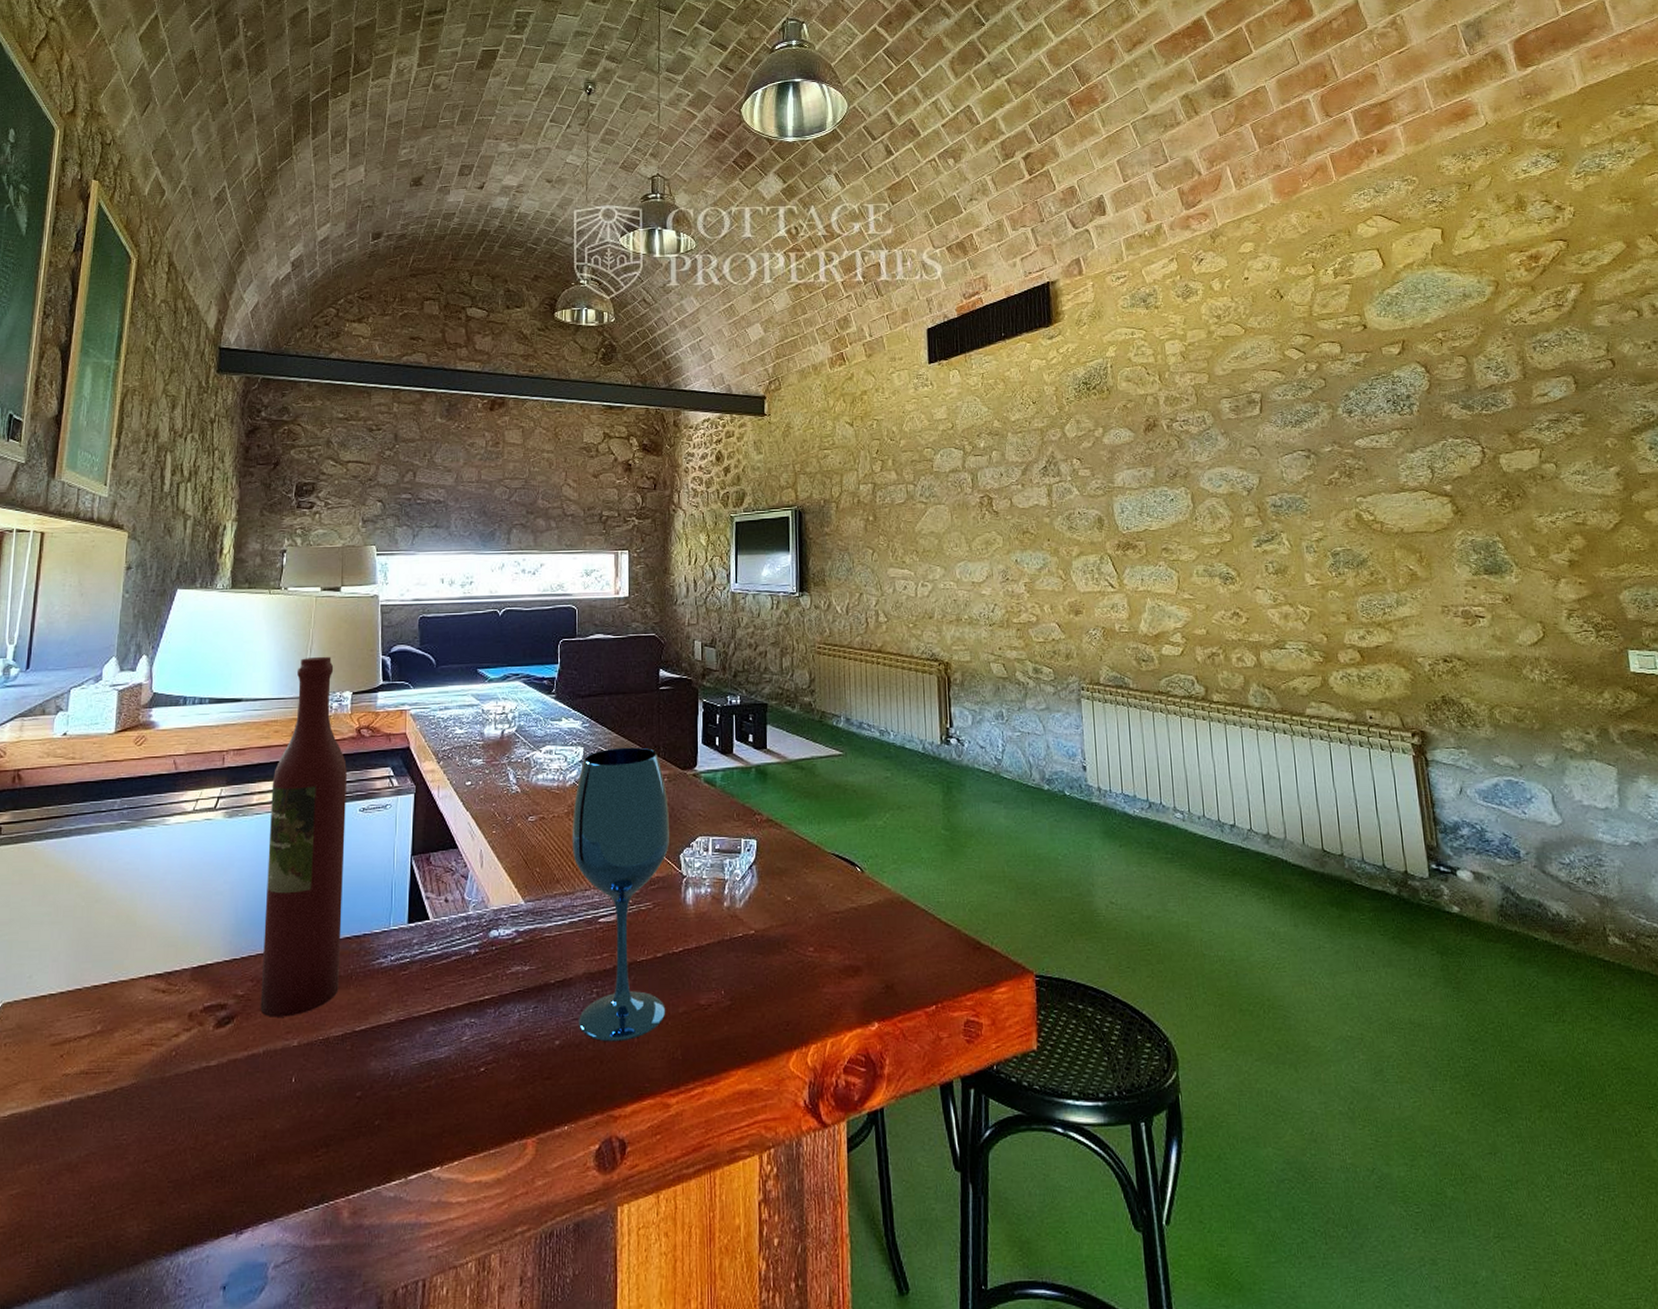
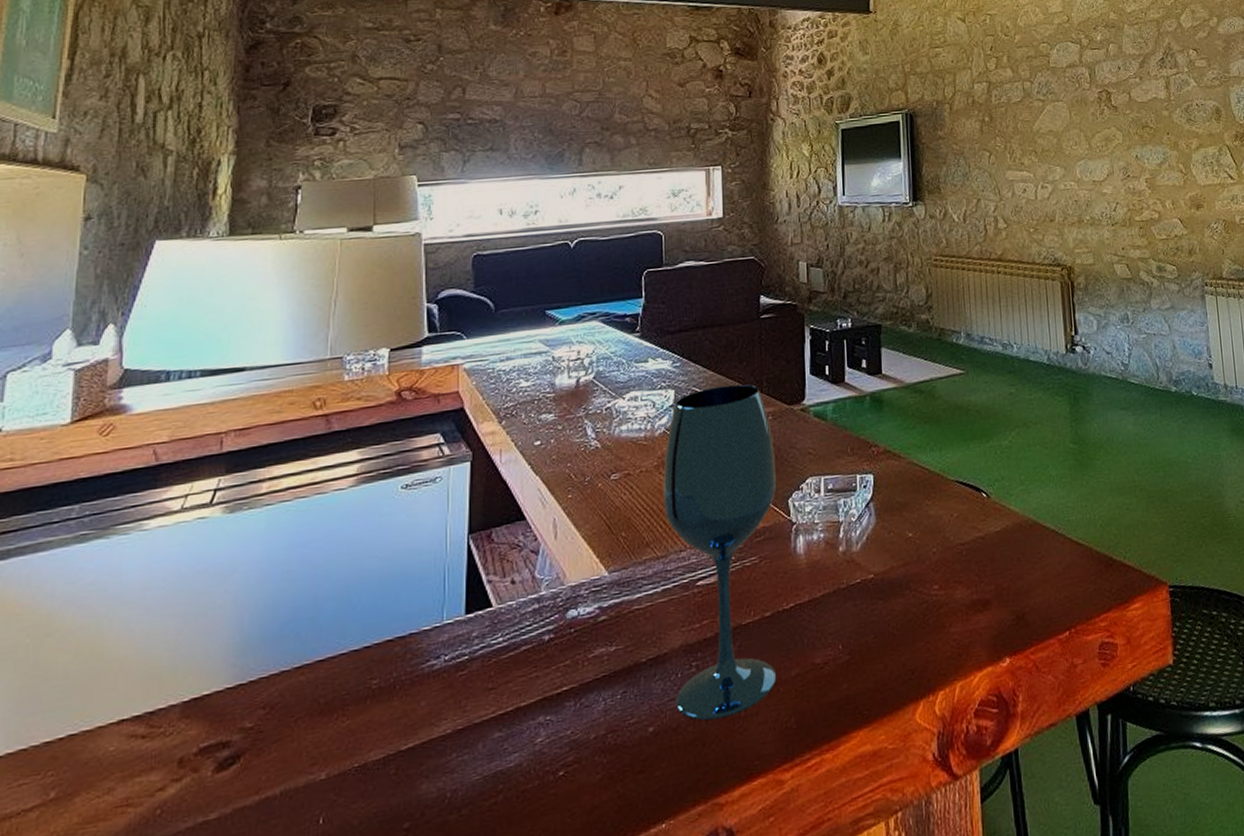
wine bottle: present [260,656,347,1017] -> none [275,308,384,750]

